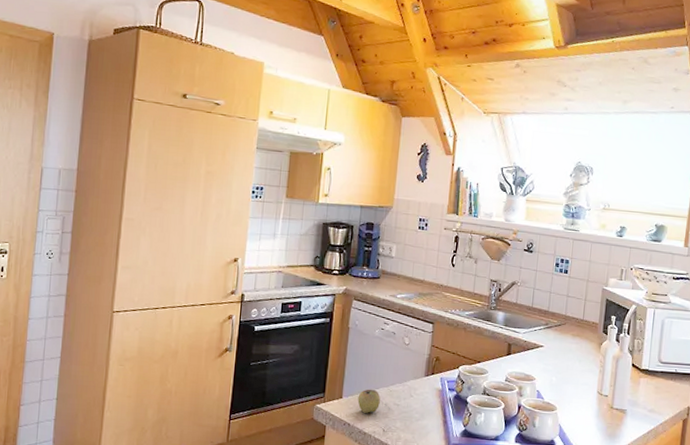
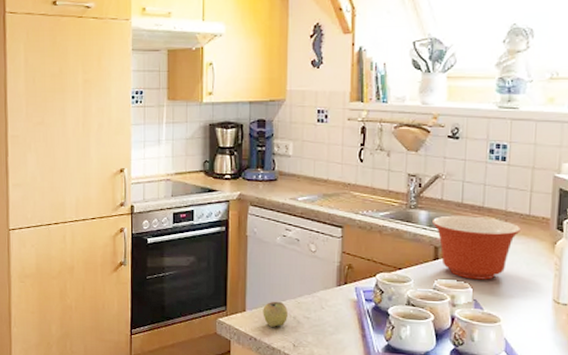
mixing bowl: none [507,317,576,374] -> present [431,215,521,280]

